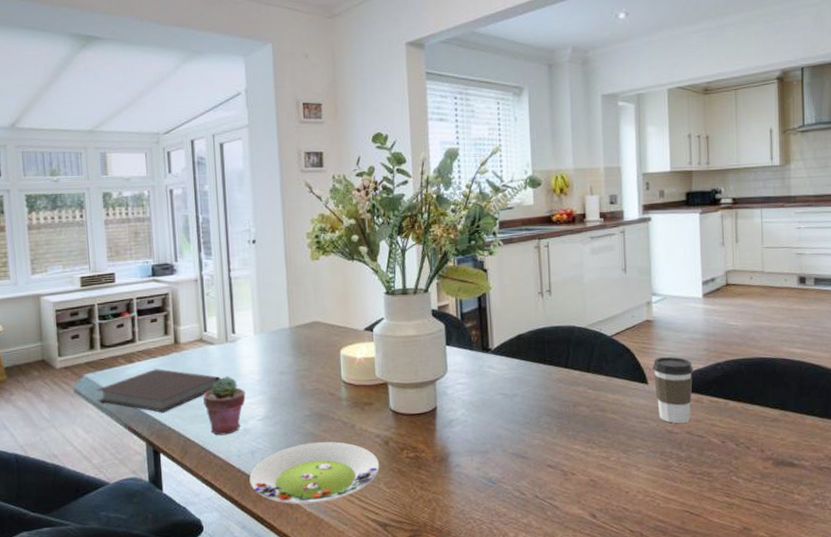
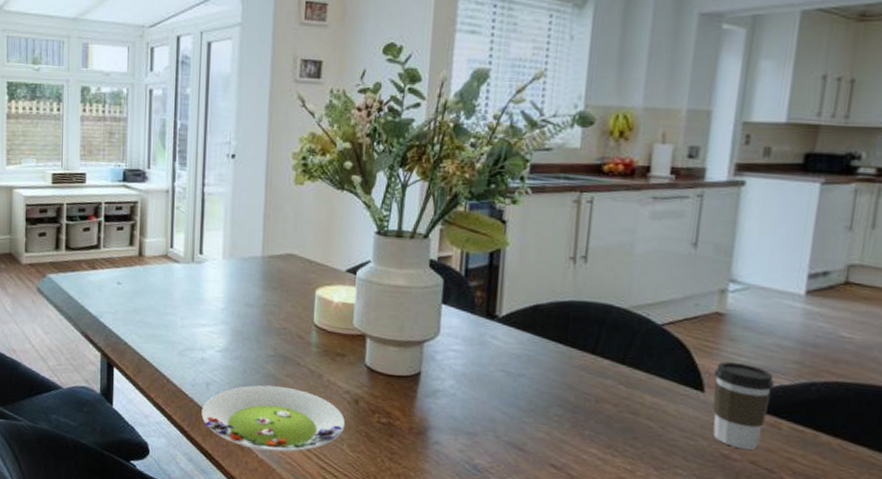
notebook: present [96,369,221,413] -> none [58,279,182,326]
potted succulent: present [203,376,246,435] -> none [162,298,207,361]

